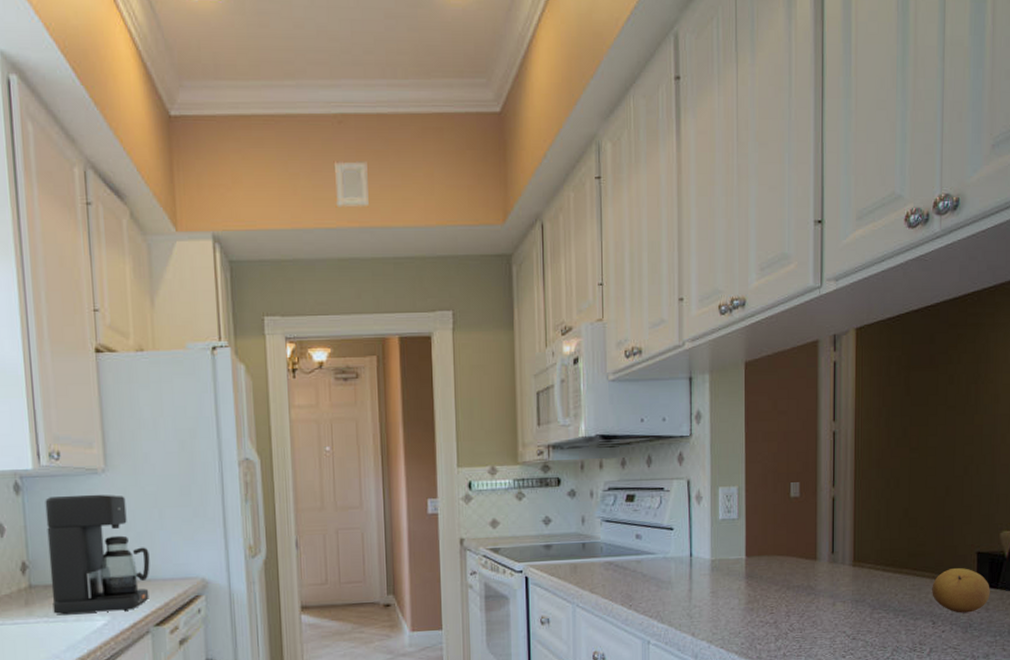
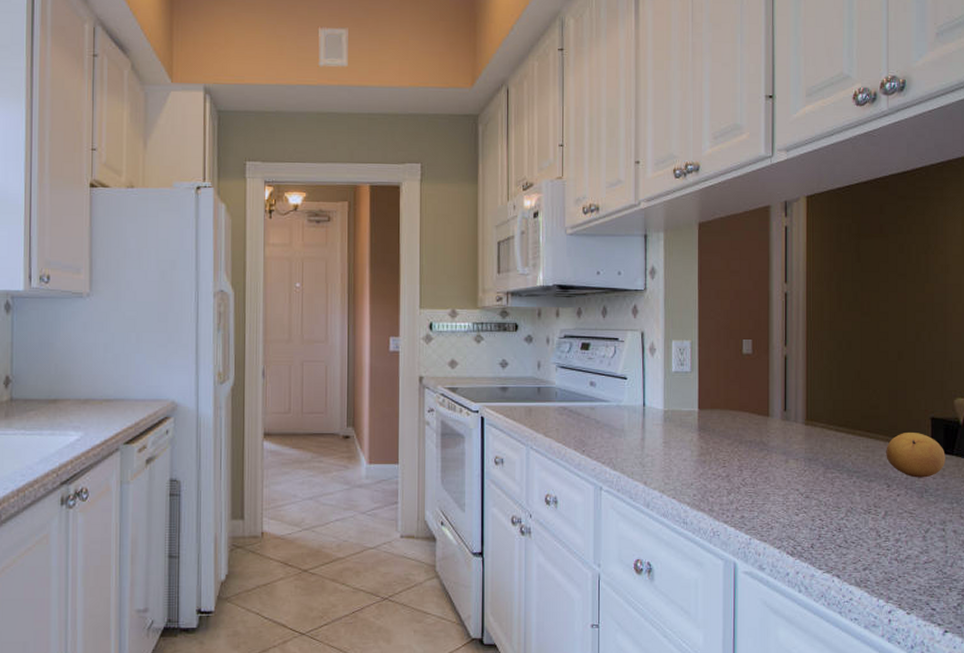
coffee maker: present [45,494,150,615] -> none [30,316,125,429]

